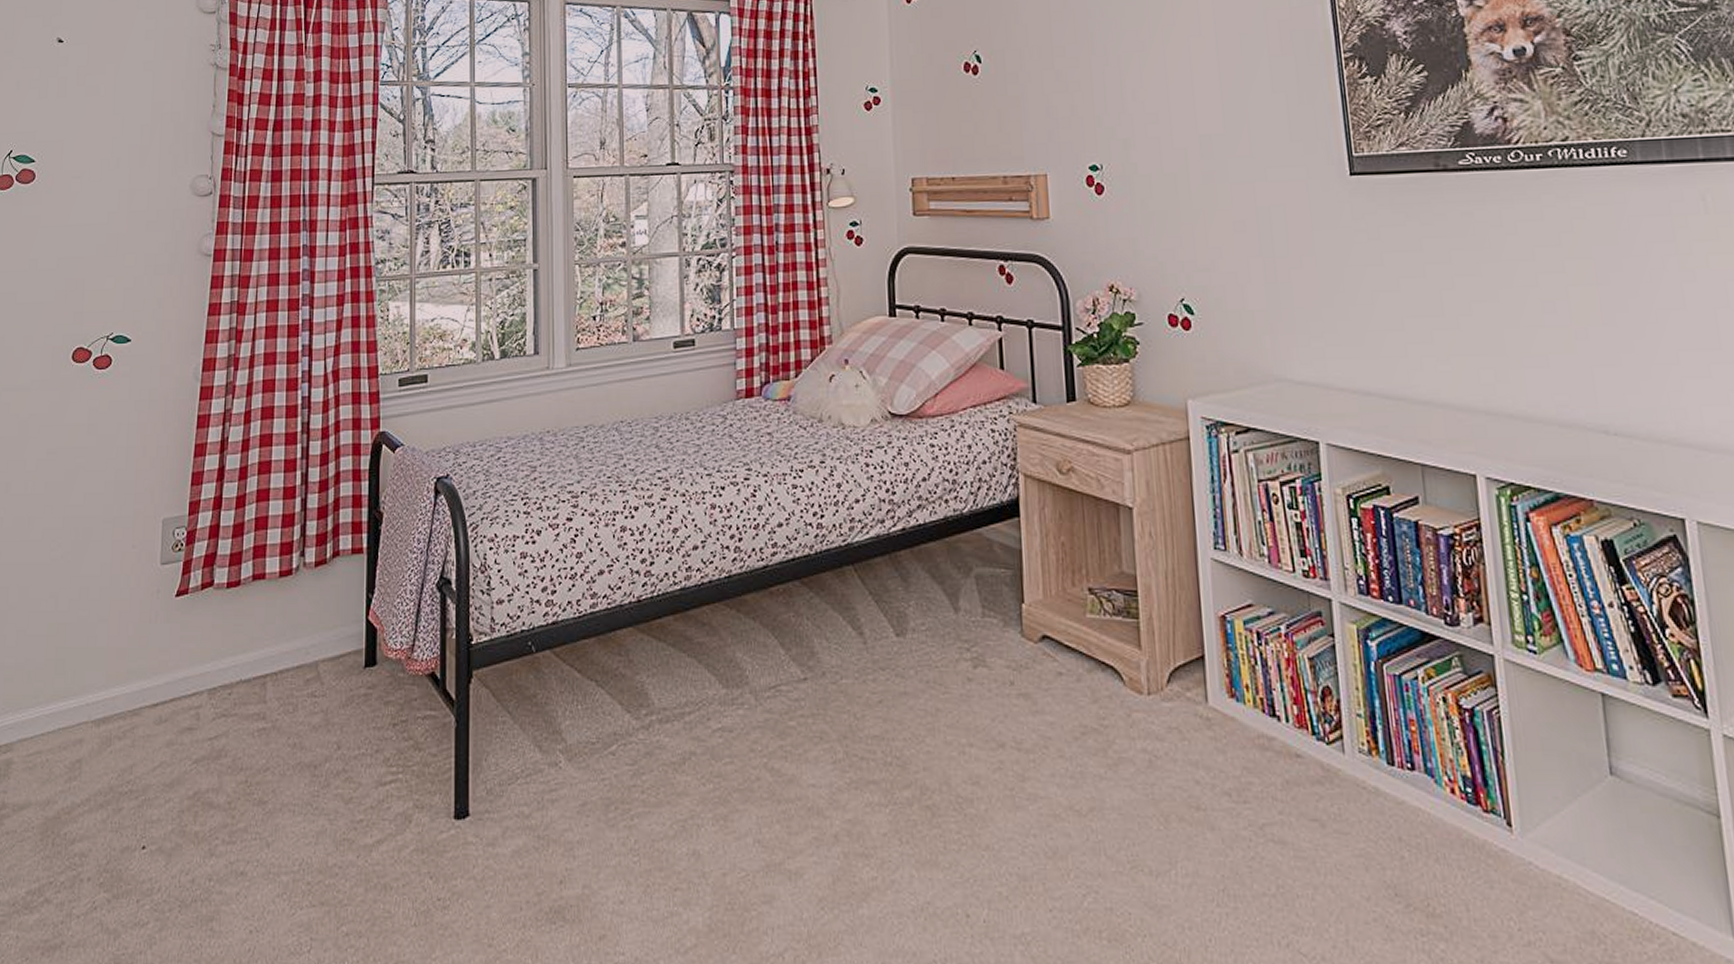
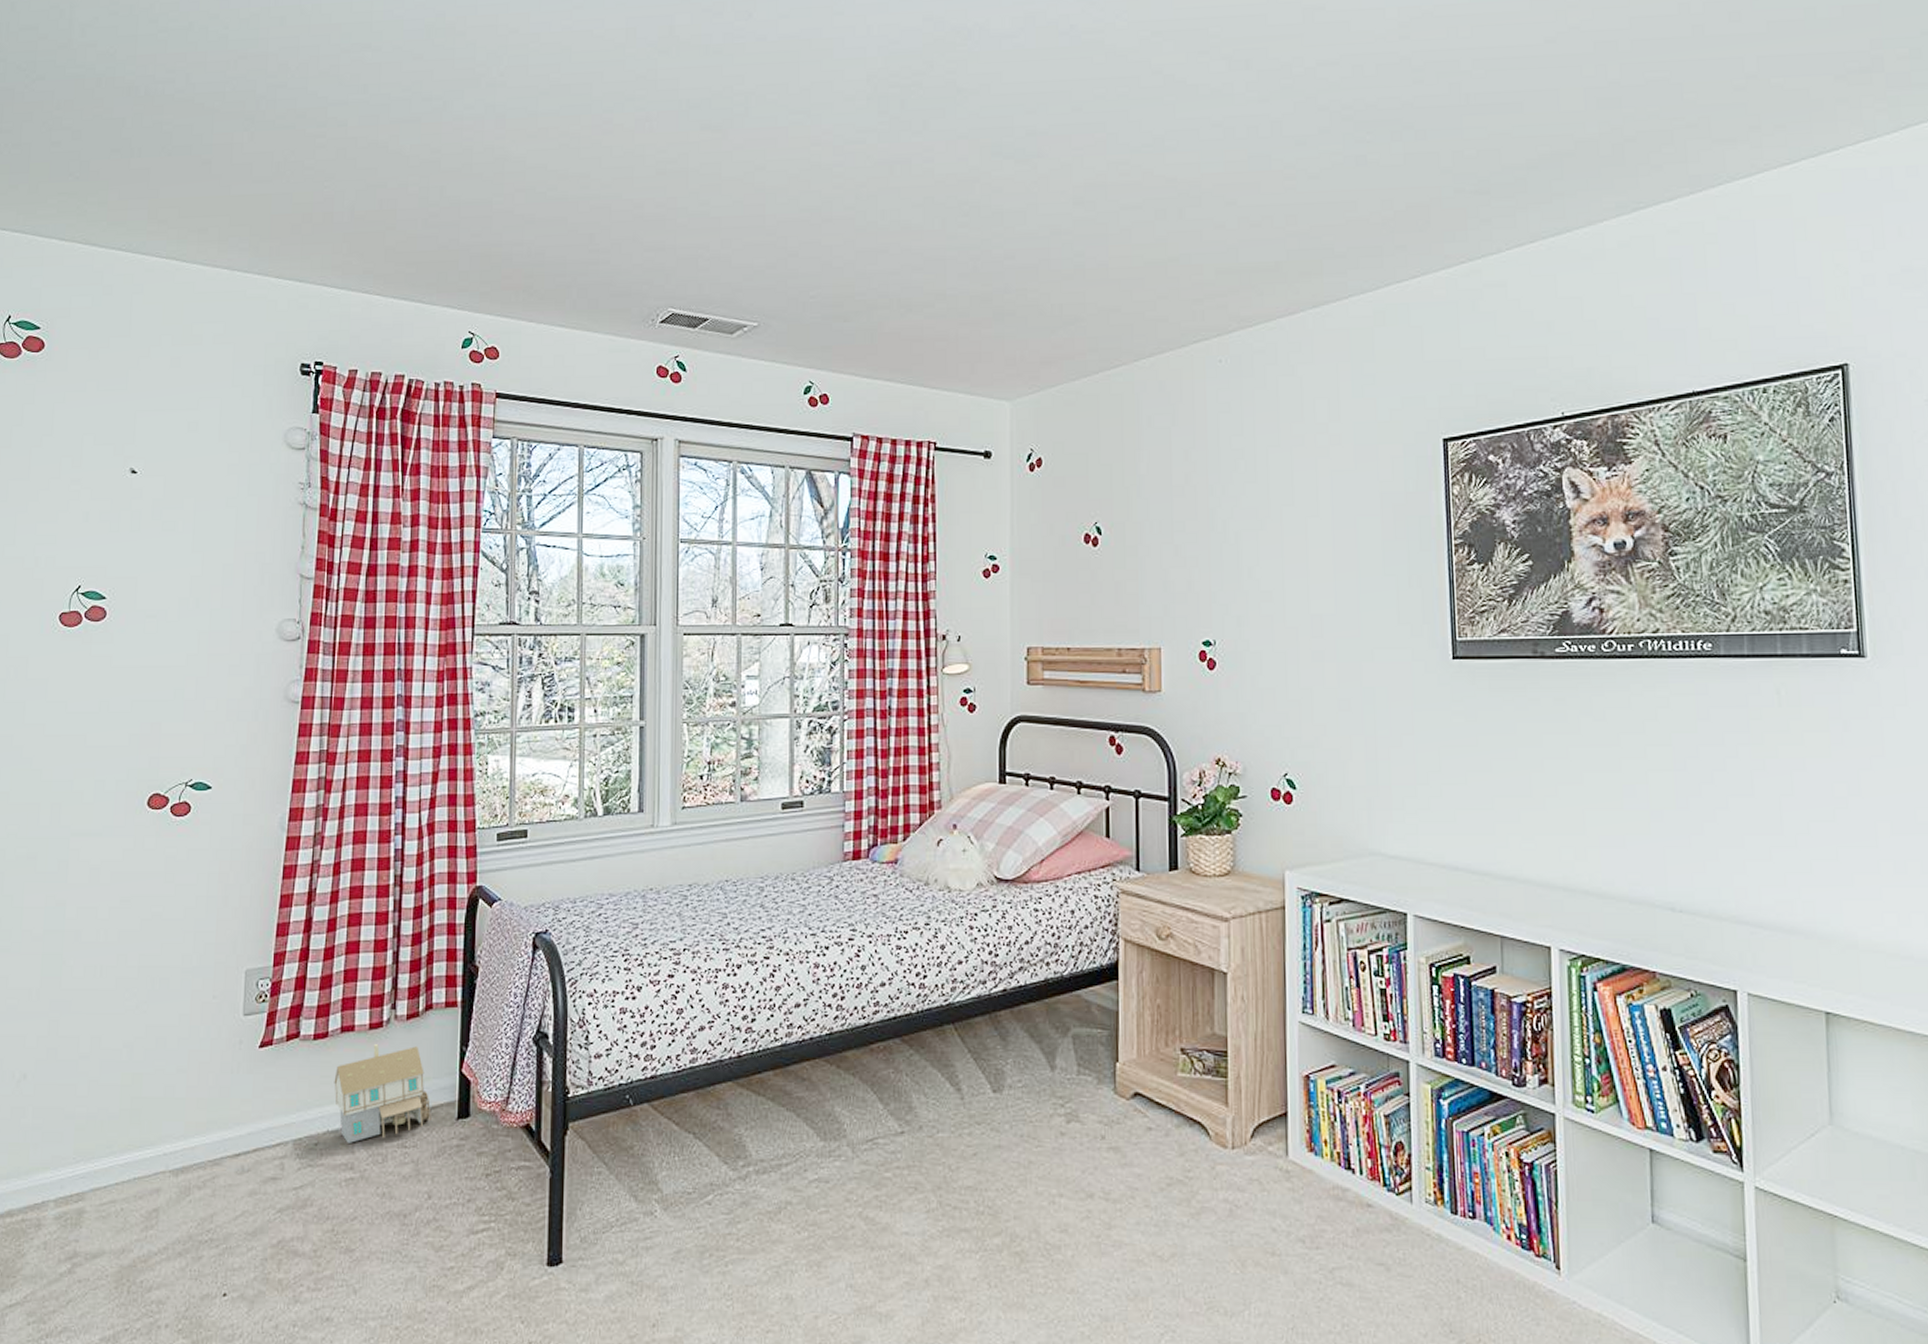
toy house: none [246,592,339,693] -> present [334,1044,431,1143]

